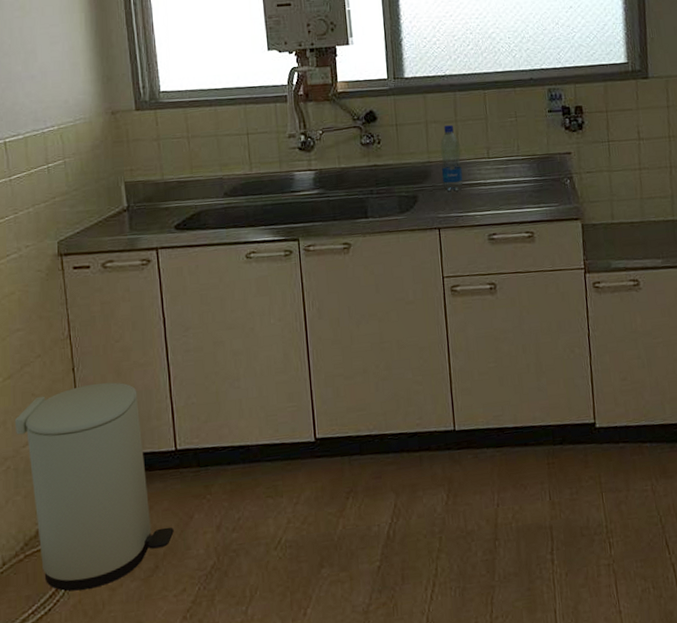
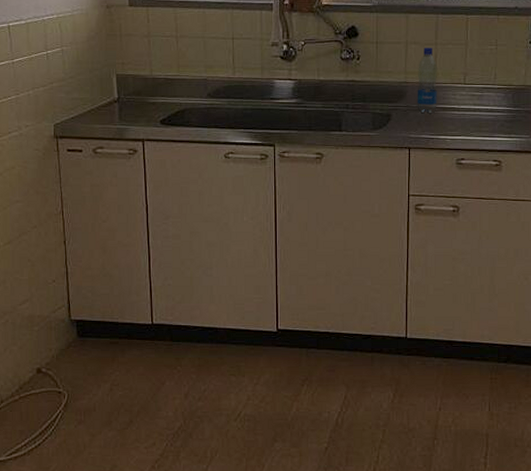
pedal bin: present [14,382,174,591] -> none [12,257,147,432]

